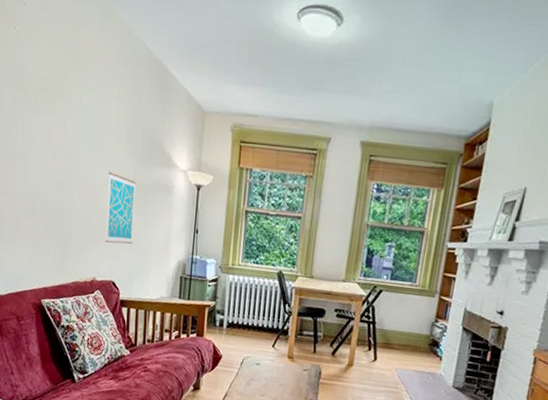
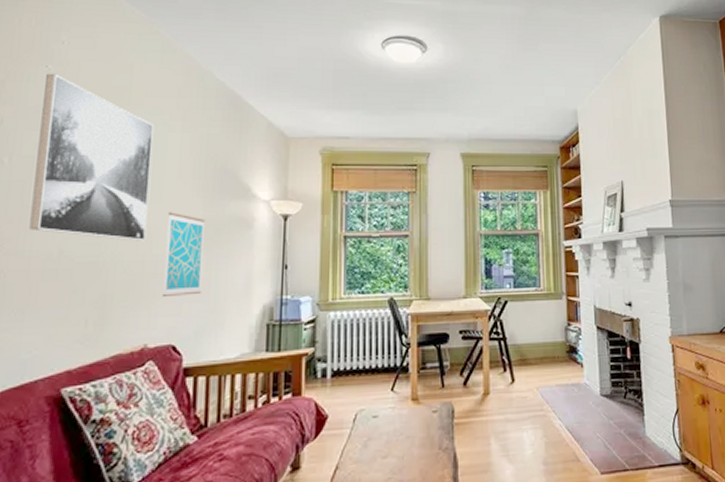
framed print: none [13,35,97,195] -> present [29,73,154,242]

